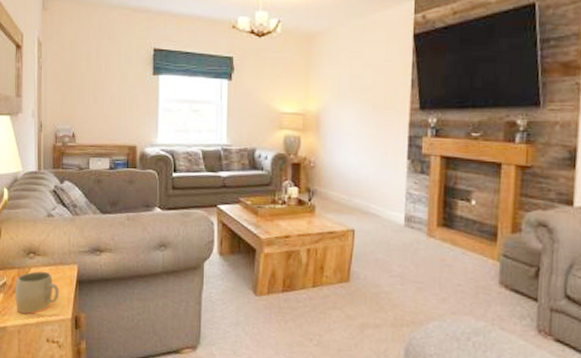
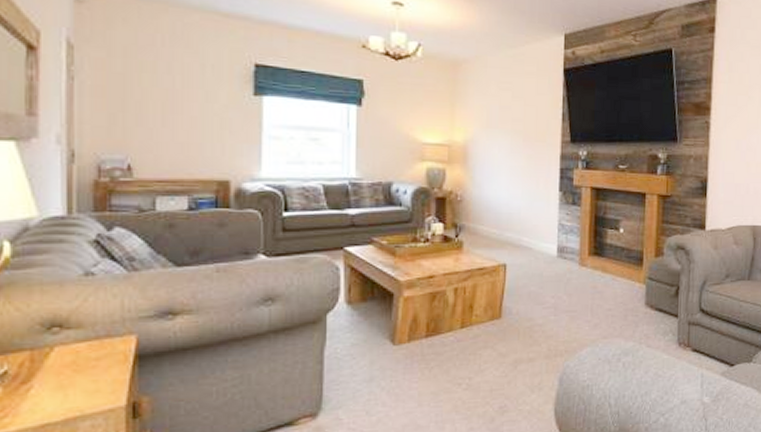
mug: present [15,271,60,314] -> none [24,348,106,410]

